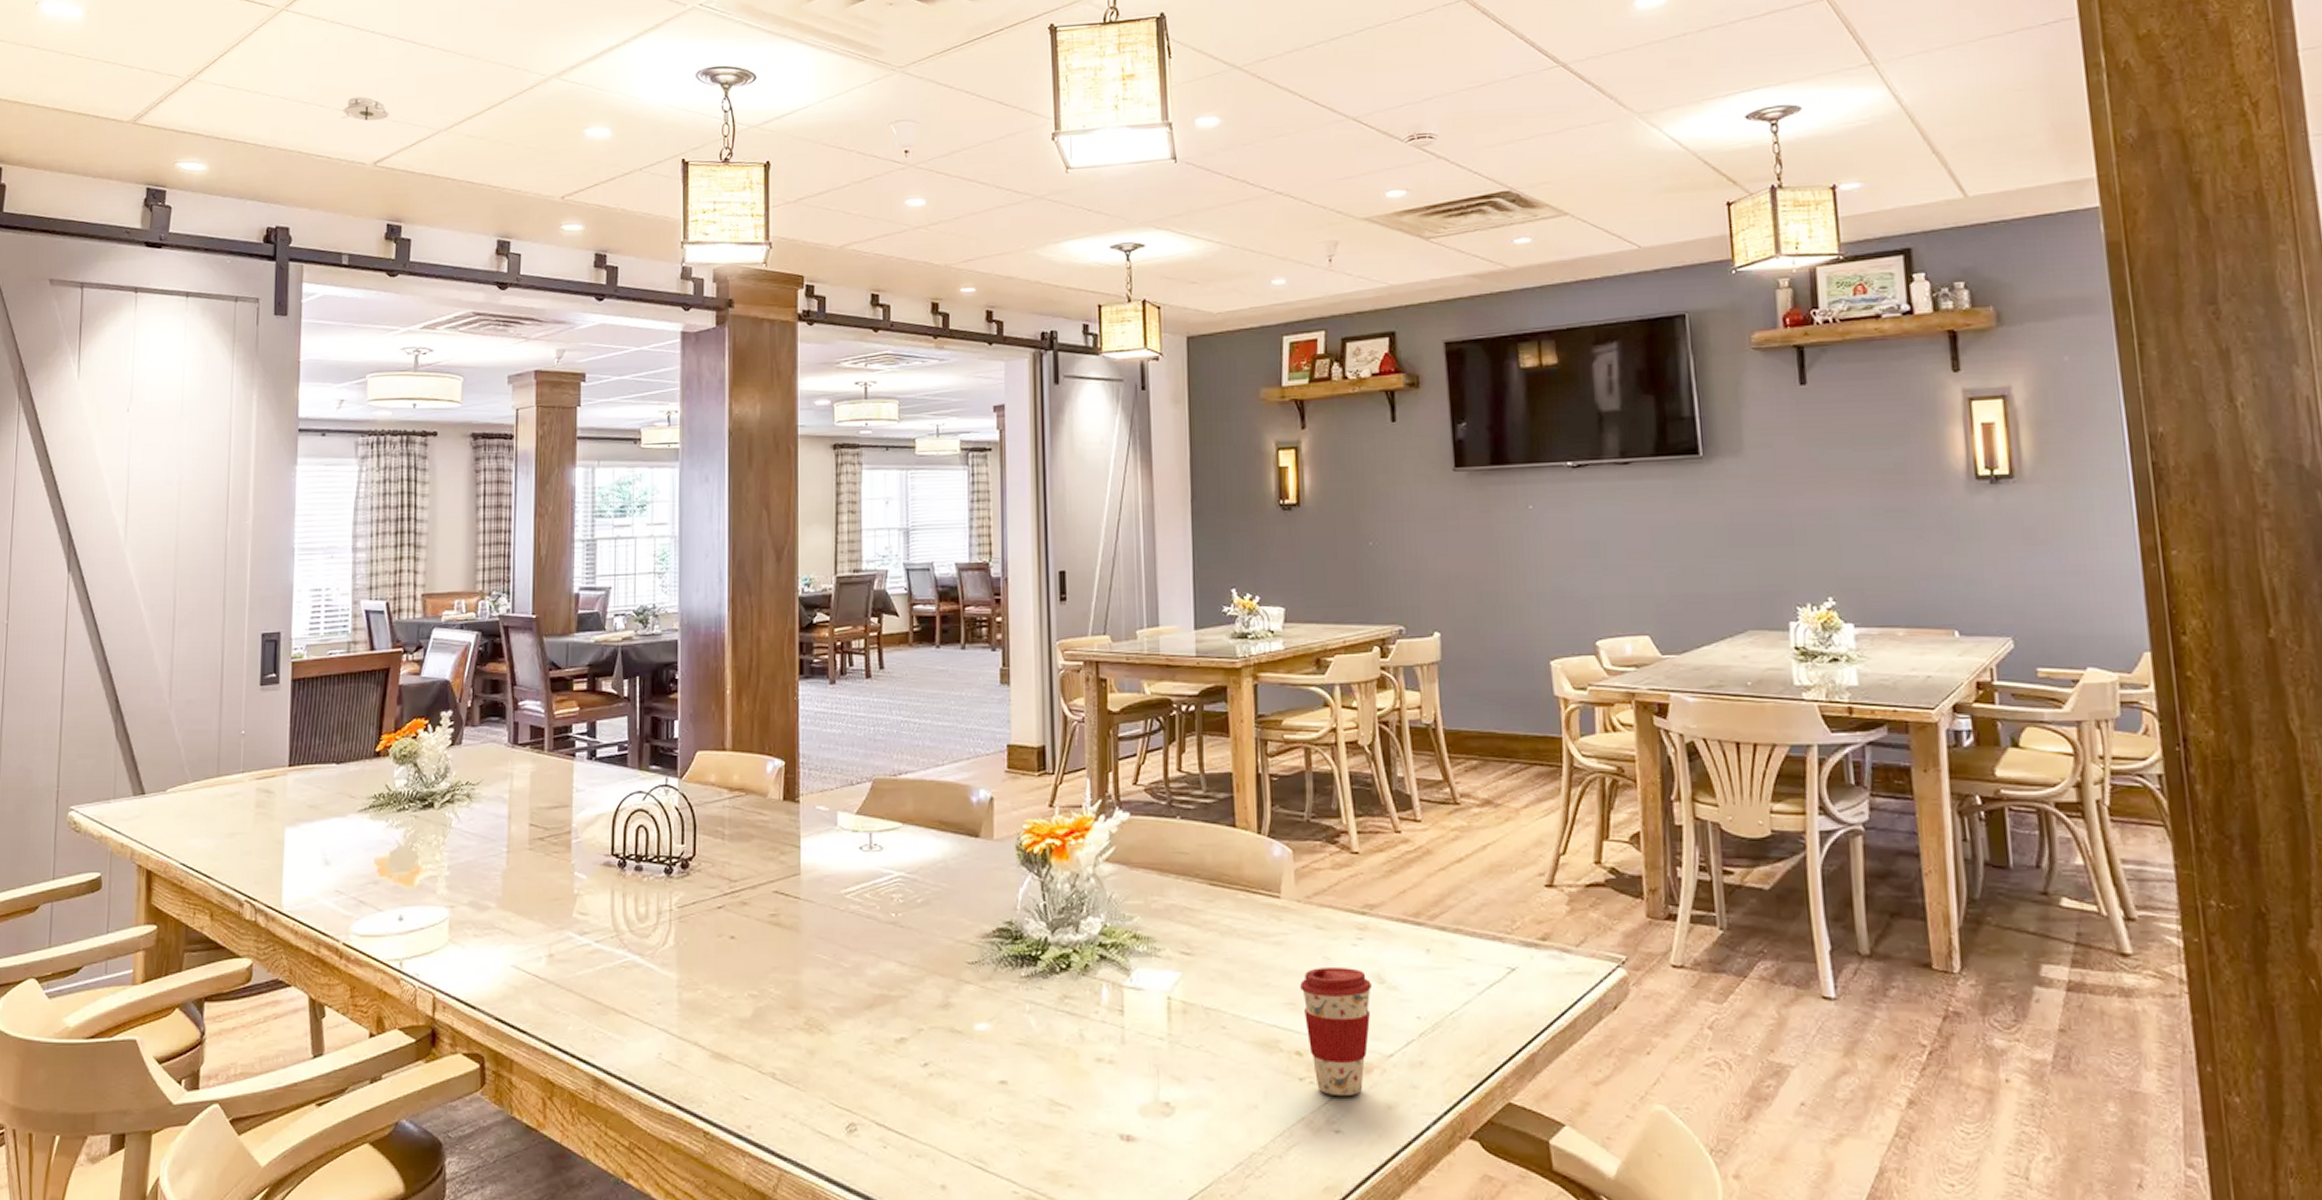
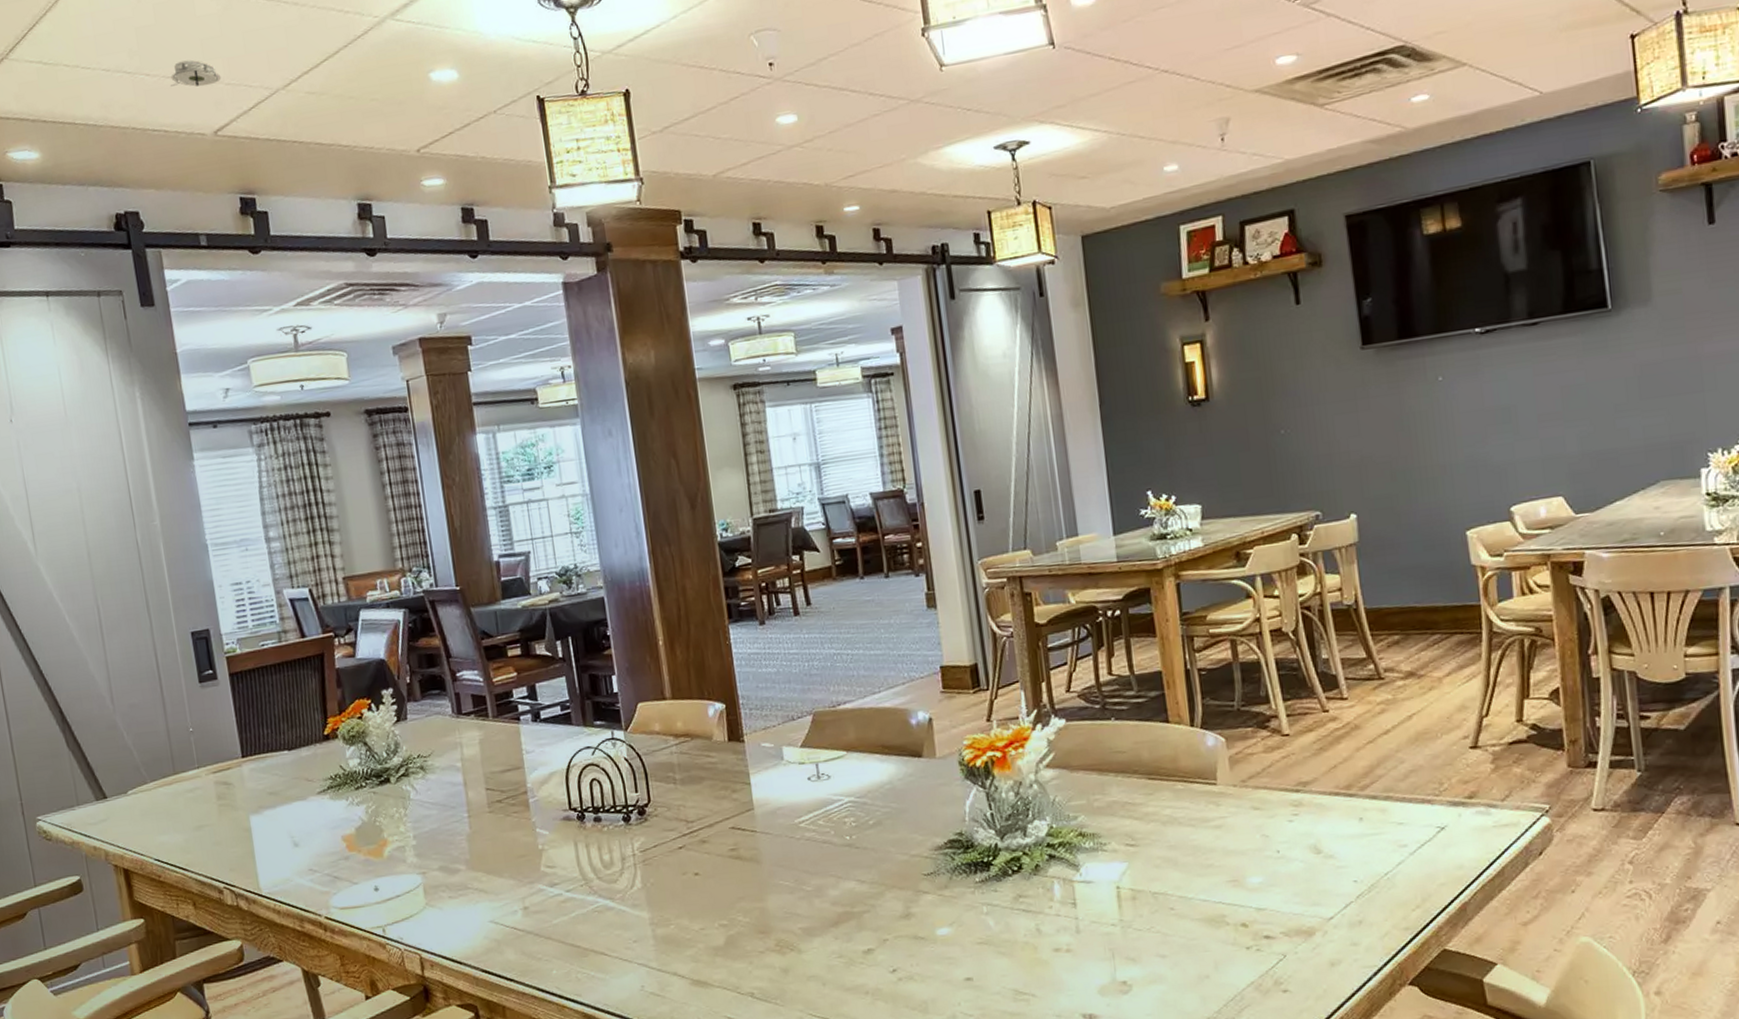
coffee cup: present [1300,968,1371,1097] -> none [1241,842,1310,960]

